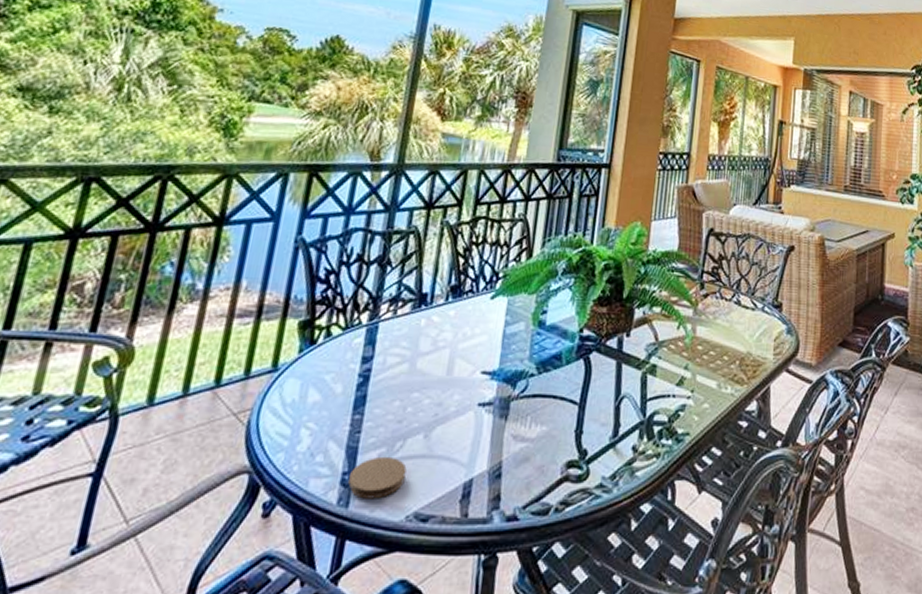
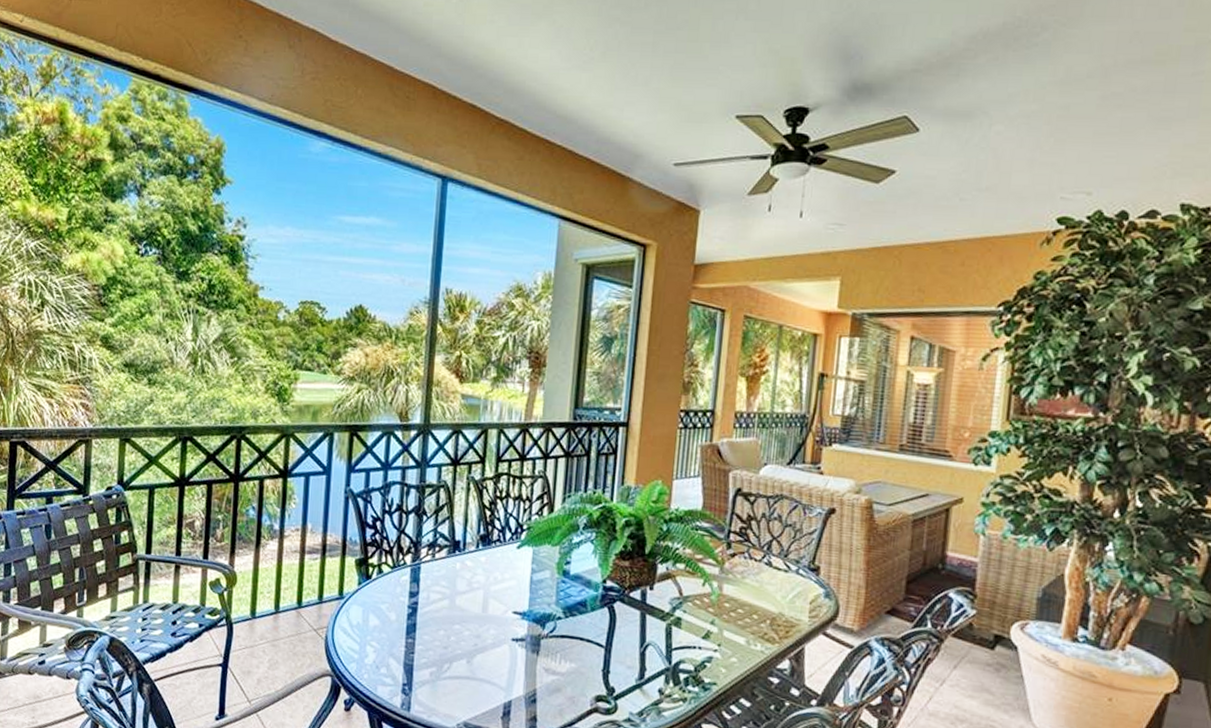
coaster: present [348,456,407,499] -> none [408,674,455,708]

